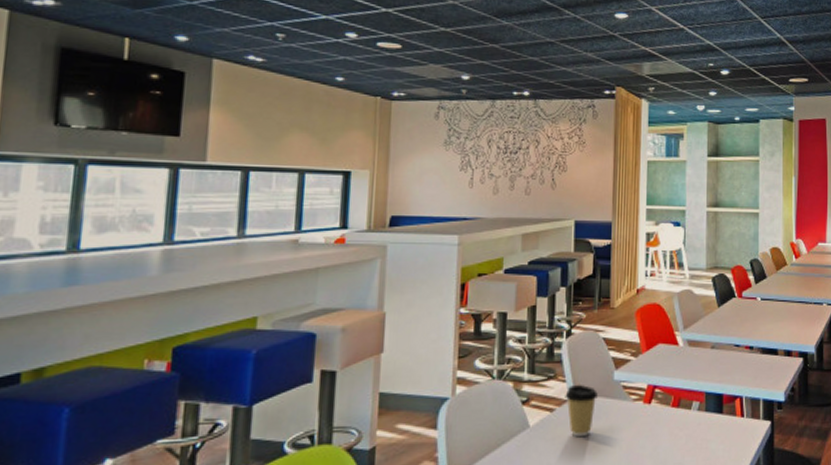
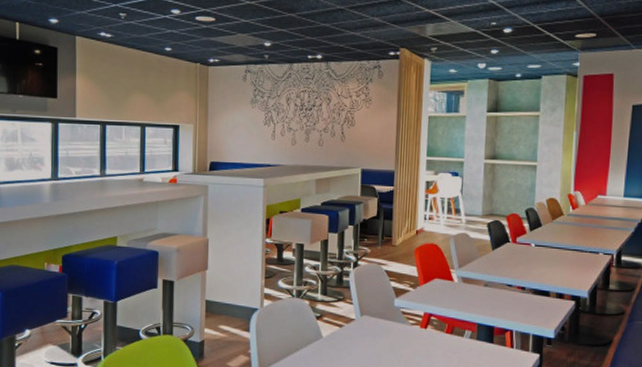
coffee cup: present [565,384,599,438] -> none [352,307,381,350]

